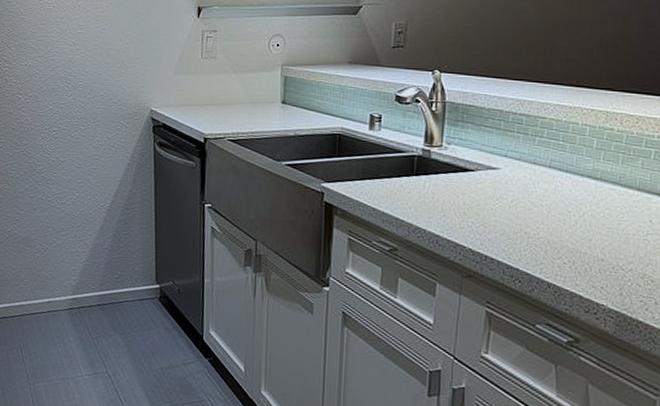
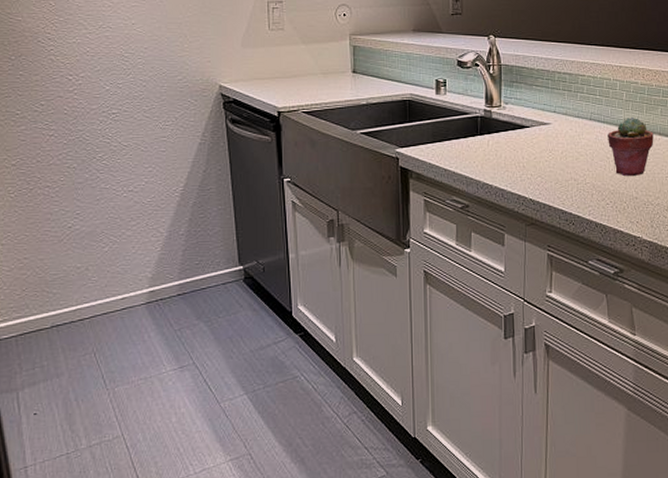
potted succulent: none [570,167,630,235] -> present [608,116,654,176]

